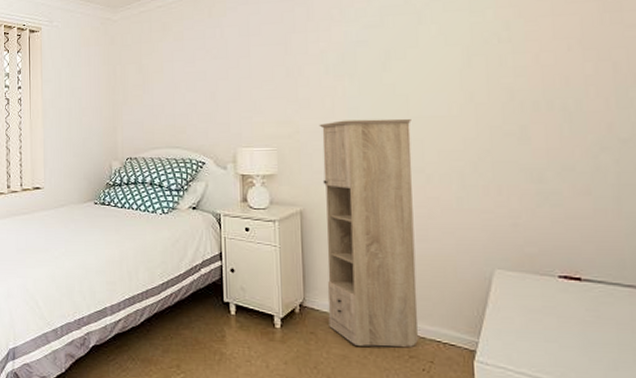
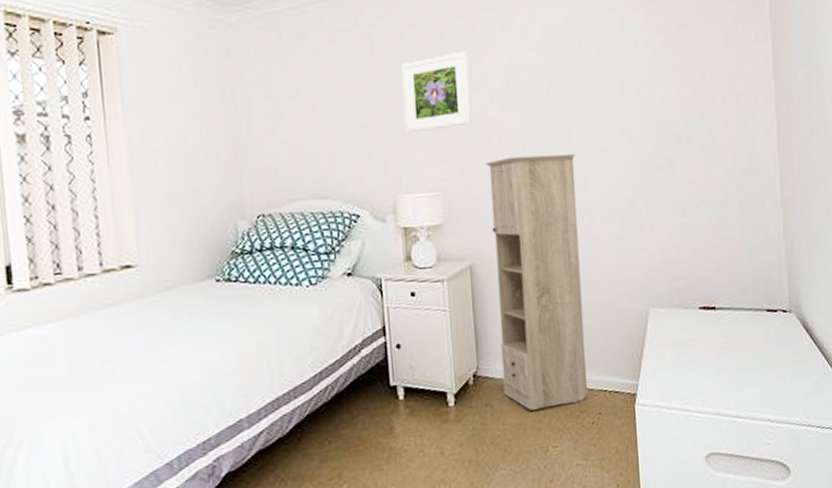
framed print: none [246,32,308,99] -> present [401,51,473,133]

